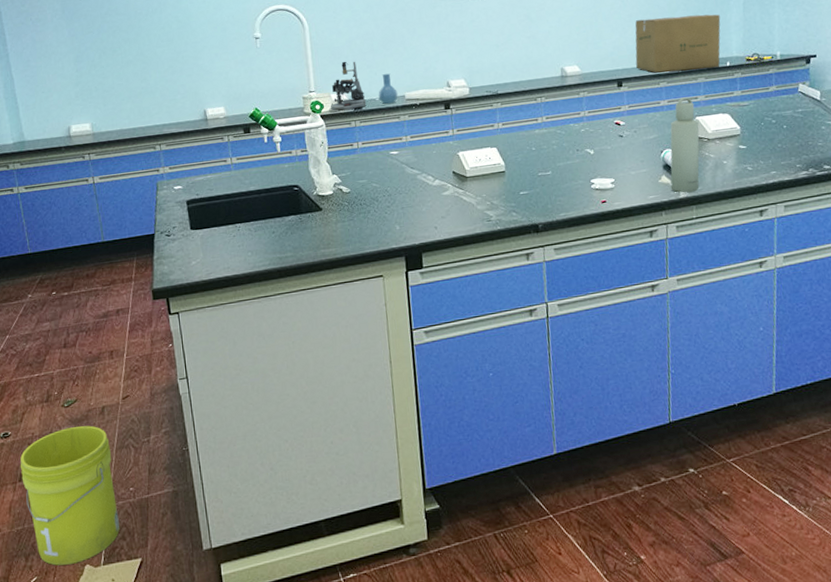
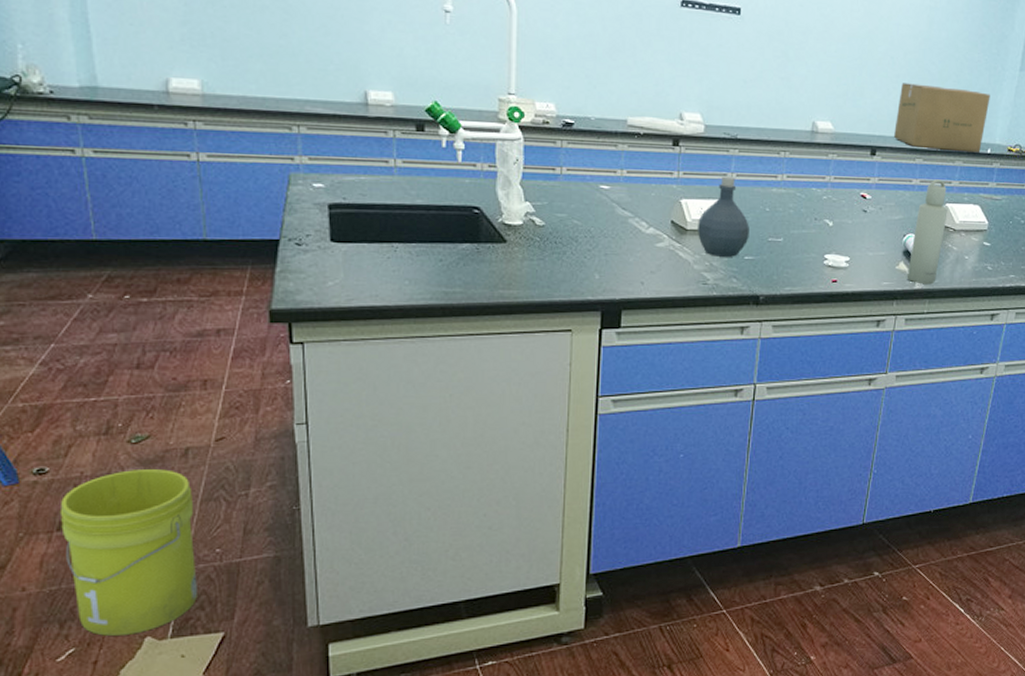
microscope: present [331,61,367,111] -> none [533,63,579,127]
flask: present [378,73,398,105] -> none [594,89,619,128]
flask: none [475,126,521,196] -> present [698,176,749,257]

